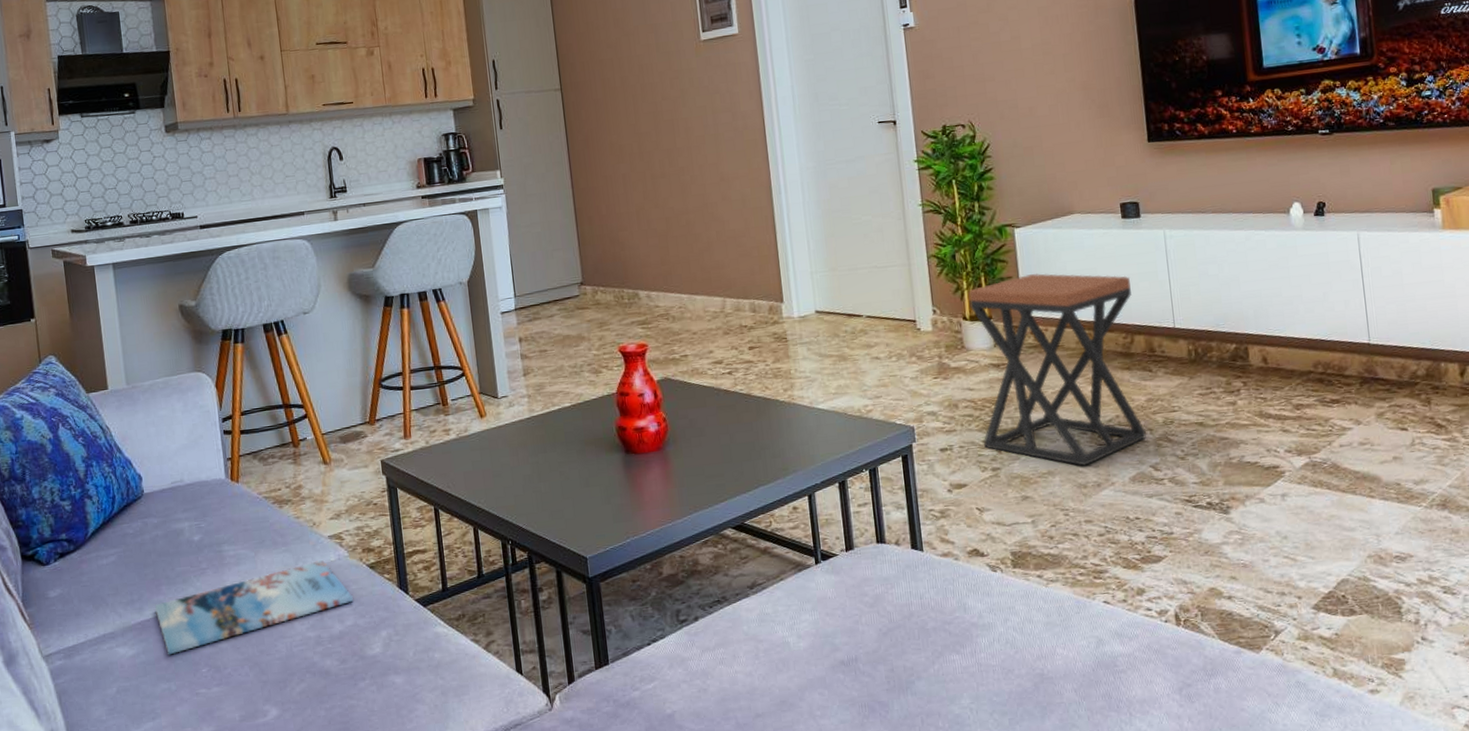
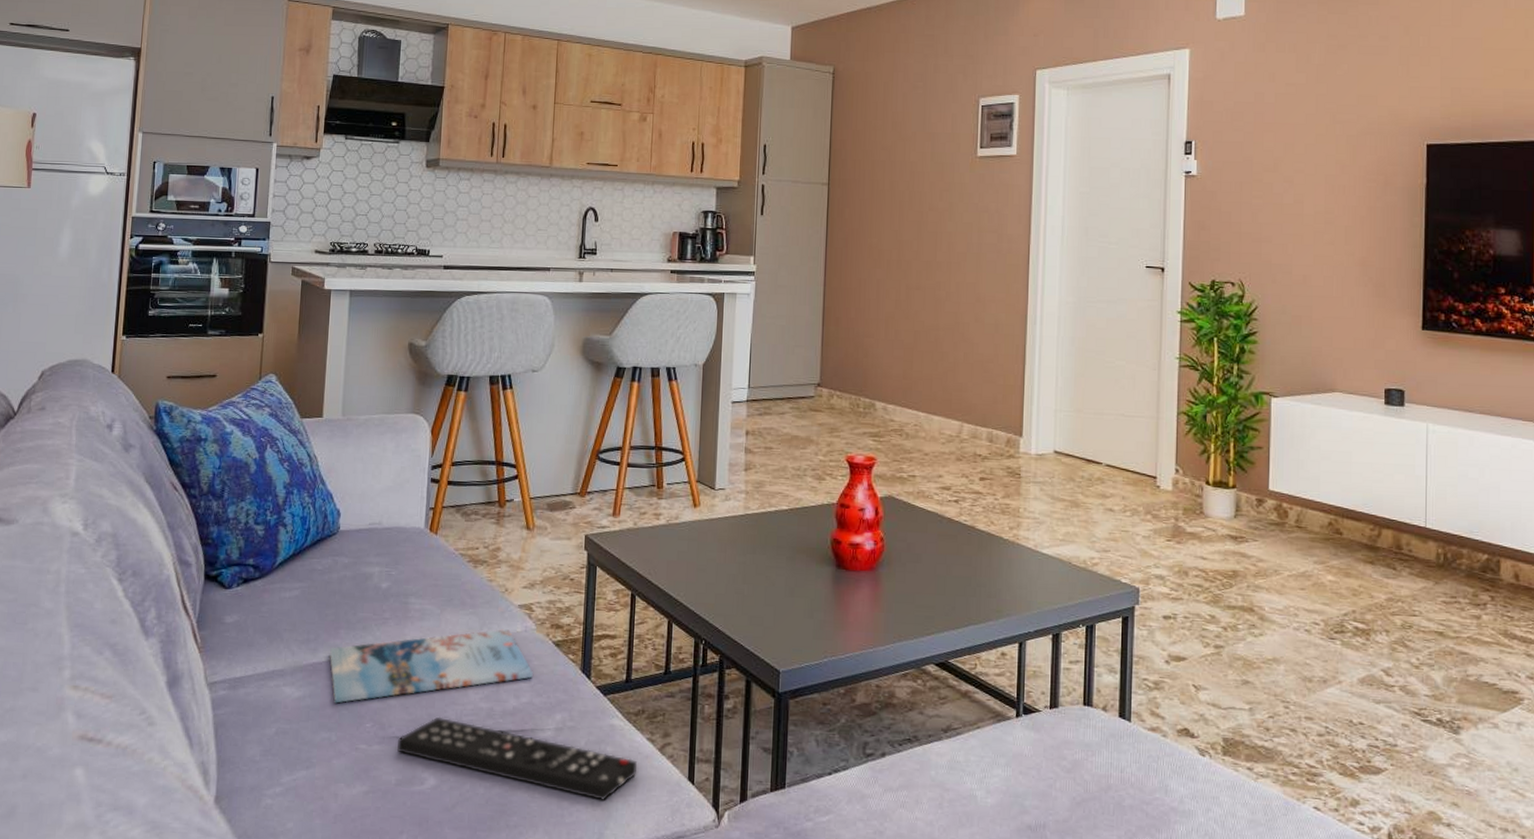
remote control: none [235,651,468,704] -> present [397,716,638,801]
stool: present [968,273,1146,466] -> none [1209,447,1385,658]

